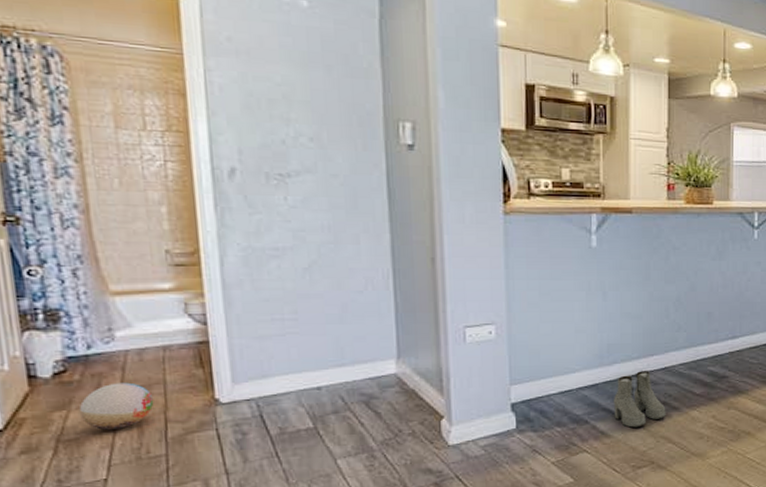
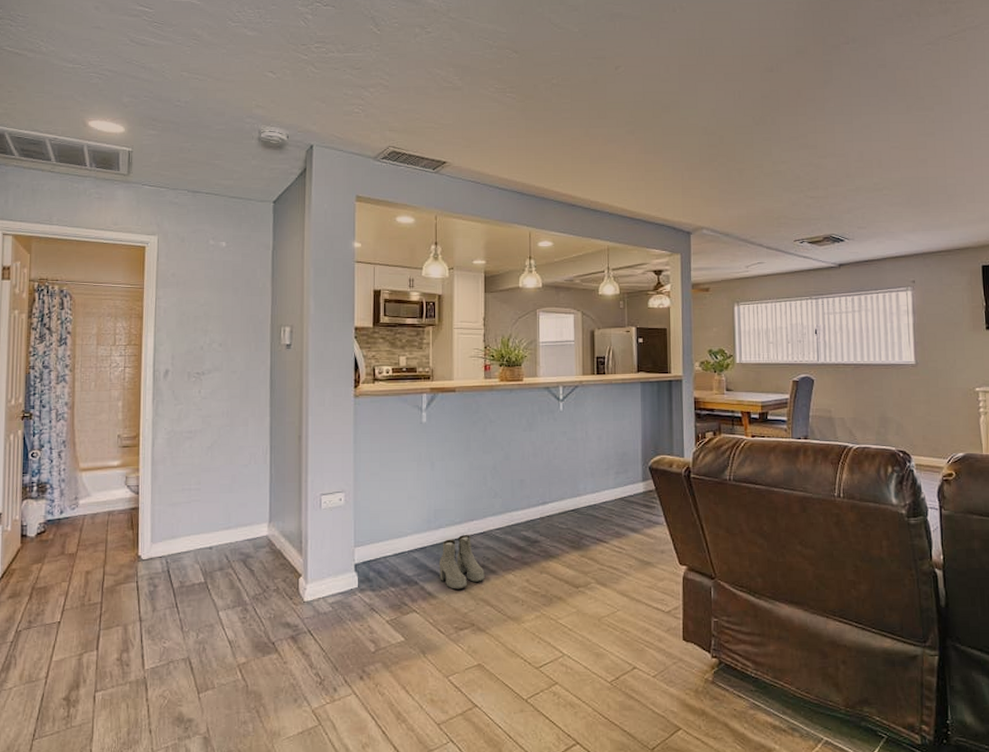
ball: present [79,382,154,430] -> none [49,541,98,580]

